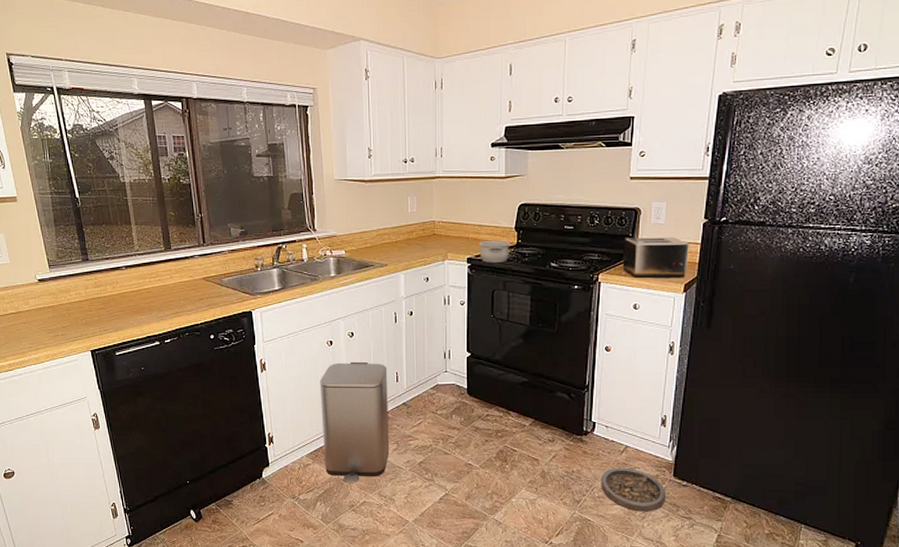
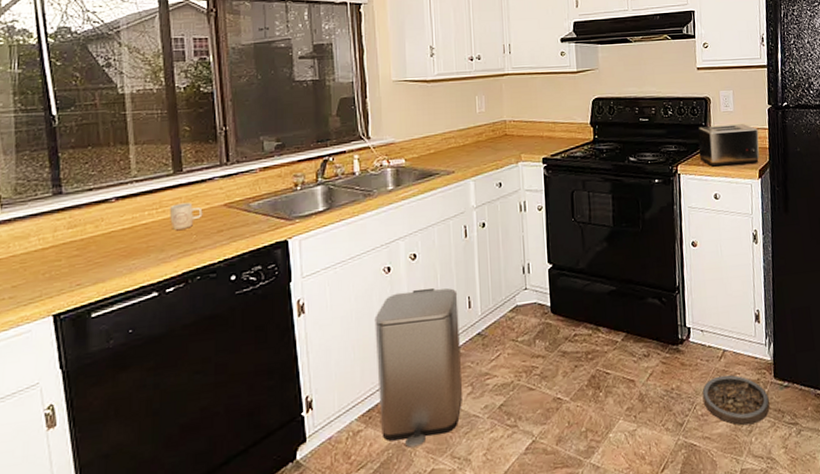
mug: none [164,274,188,295] -> present [170,202,203,230]
cooking pot: present [478,240,510,264] -> none [553,137,587,163]

